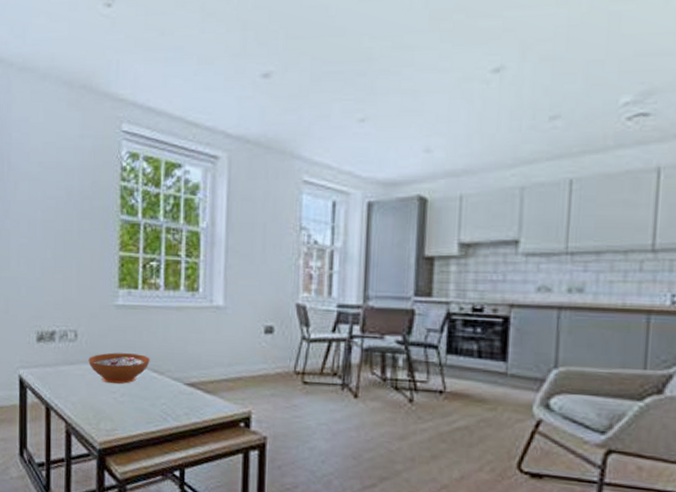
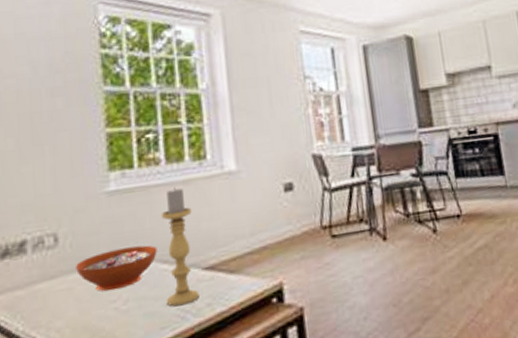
candle holder: none [154,311,182,409] -> present [161,187,199,307]

